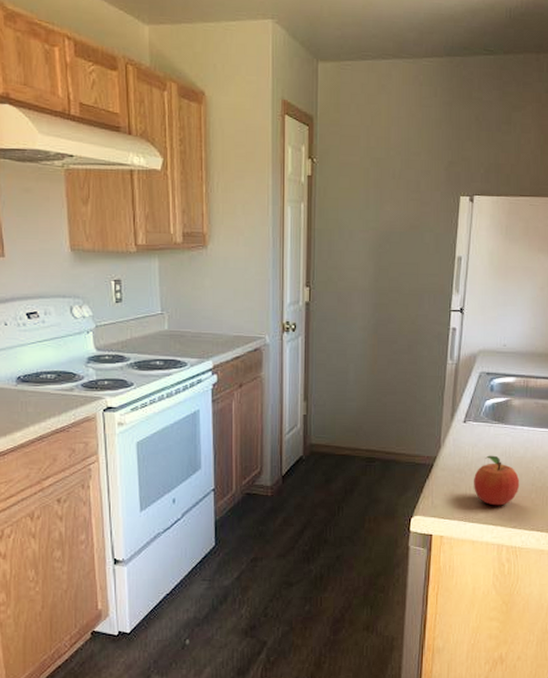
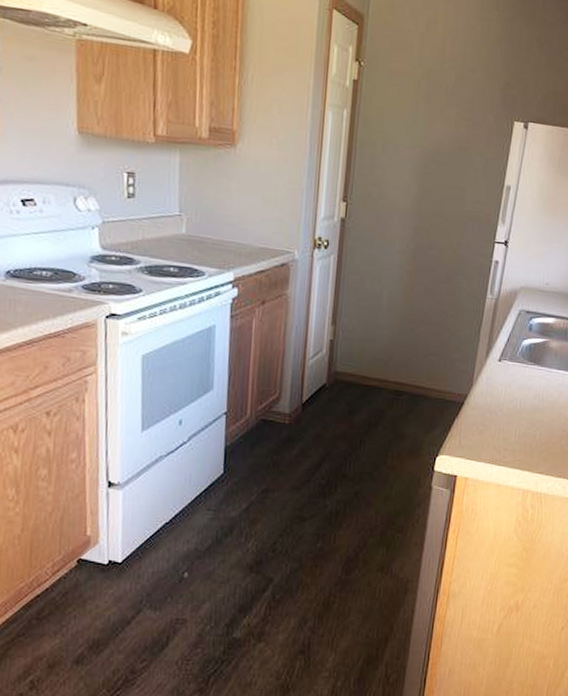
fruit: present [474,455,520,506] -> none [503,397,551,450]

